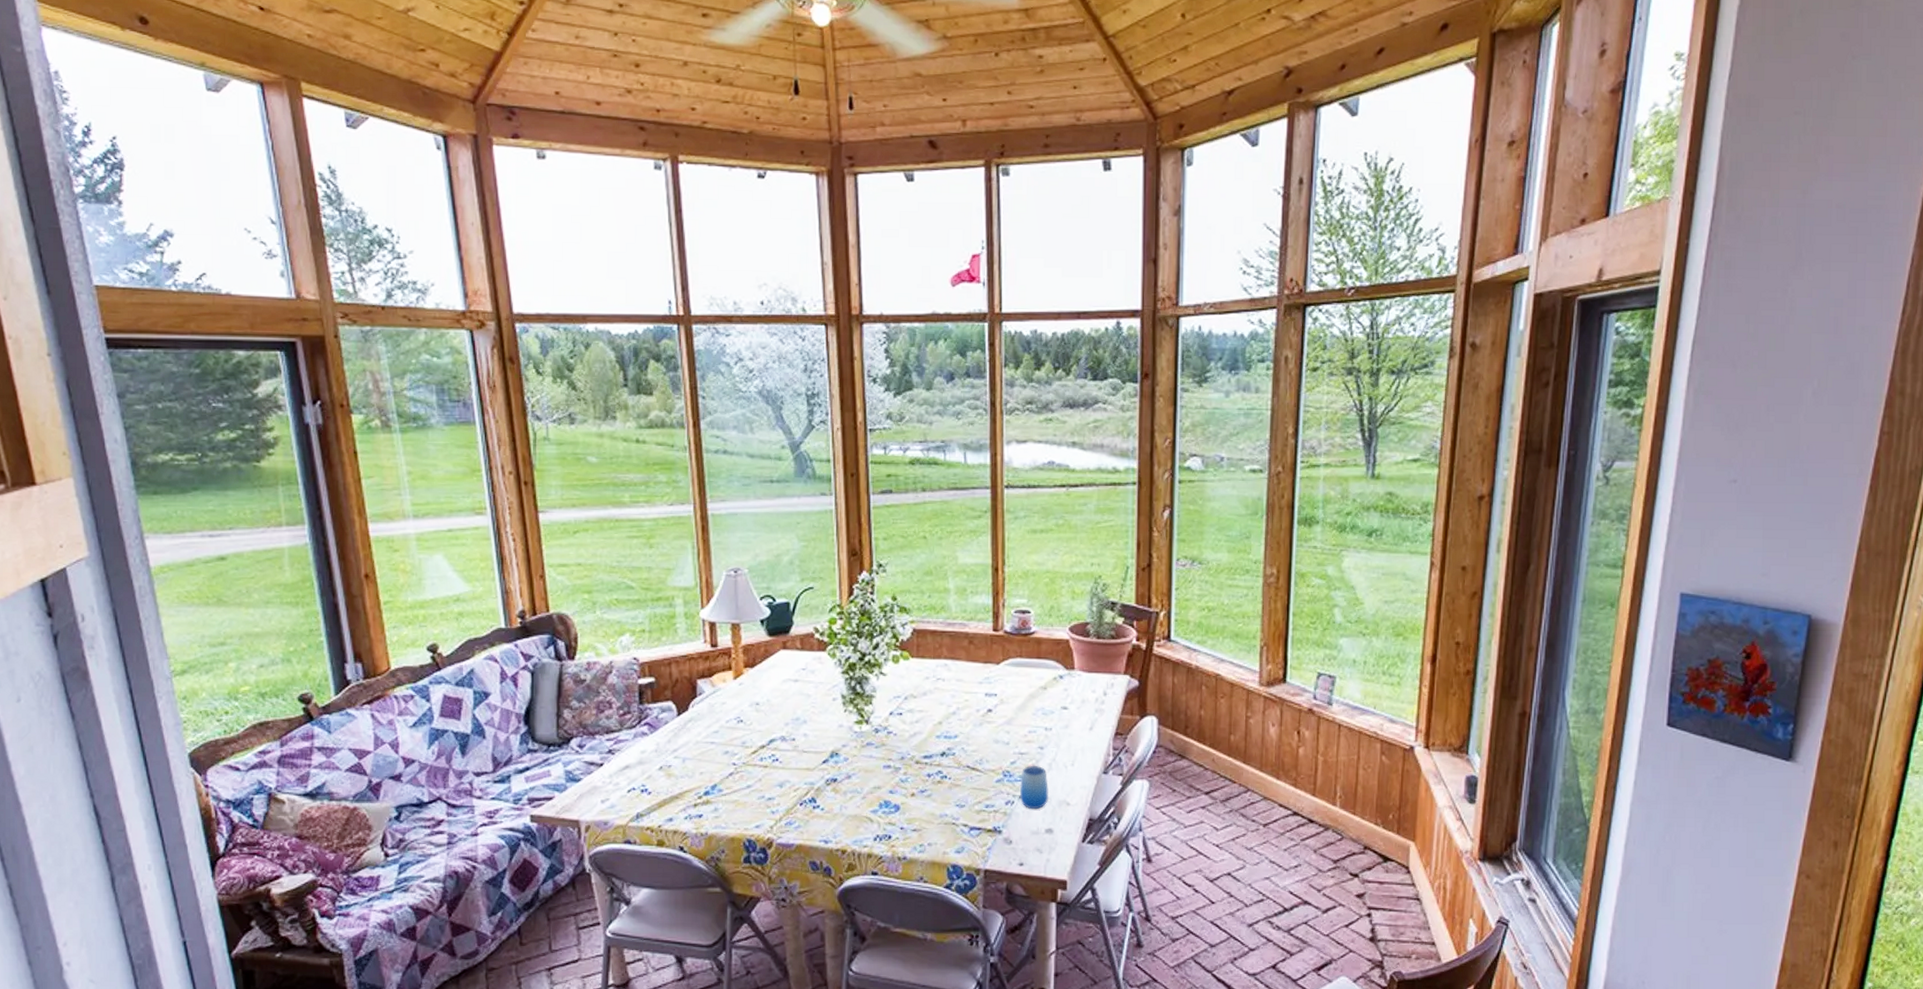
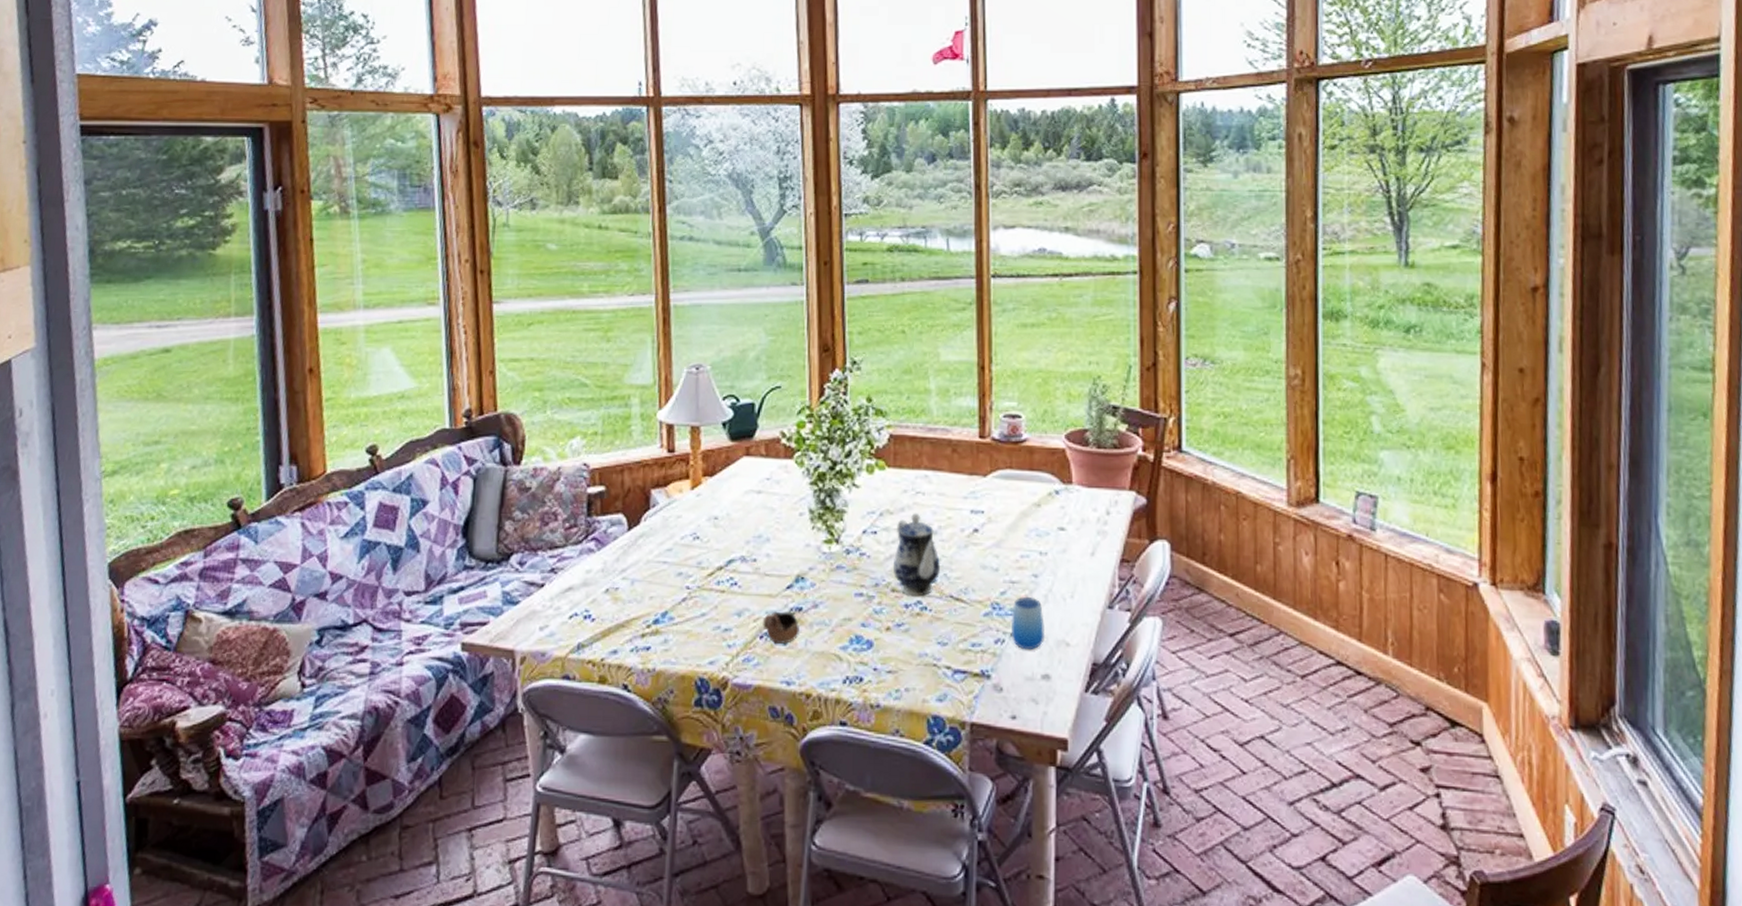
cup: none [802,782,835,810] -> present [762,611,799,645]
teapot: none [916,697,959,767] -> present [892,513,941,597]

